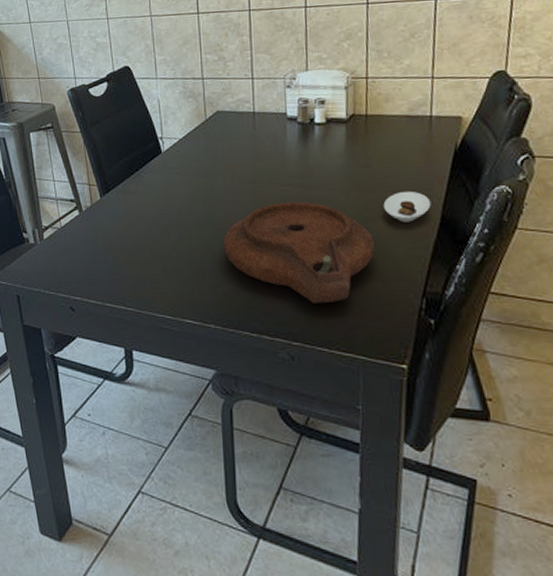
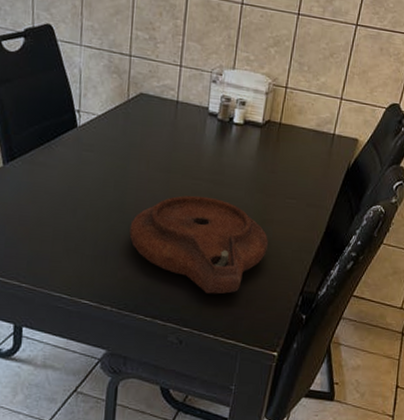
saucer: present [383,192,431,222] -> none [281,200,321,228]

